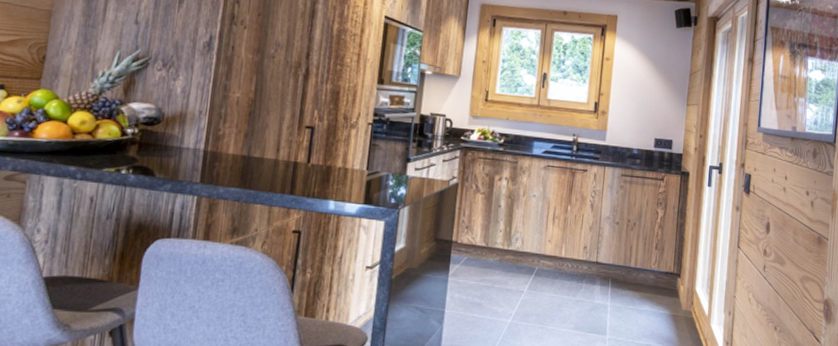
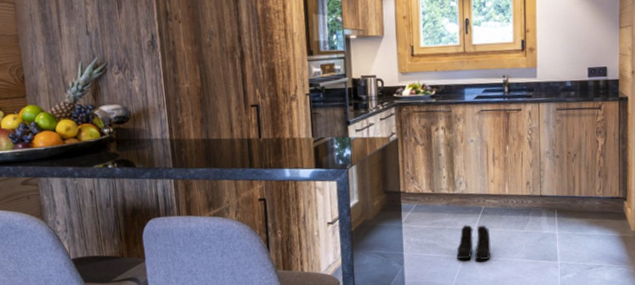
boots: none [501,285,541,327] -> present [456,225,491,260]

